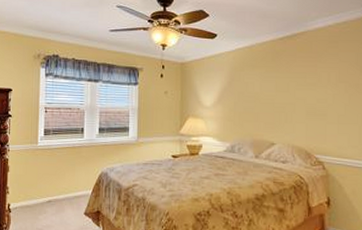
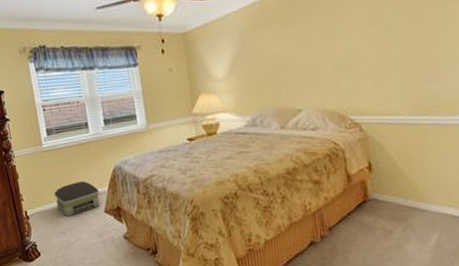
air purifier: none [39,182,83,215] -> present [54,181,100,217]

